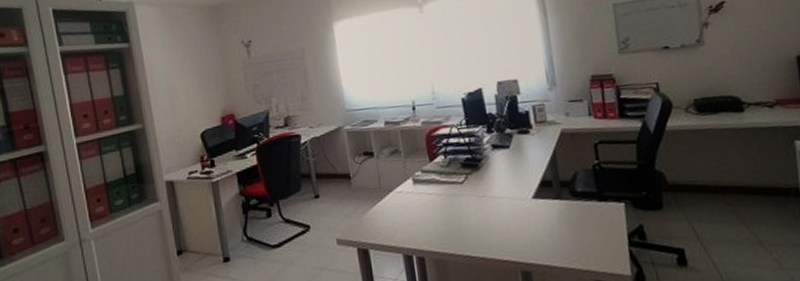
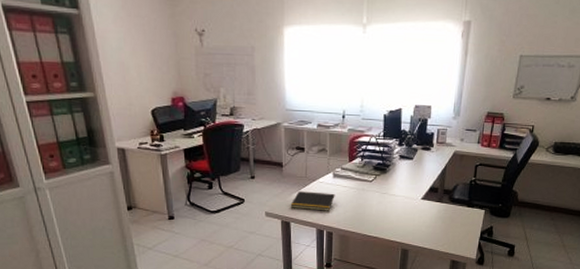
notepad: none [365,204,420,231] -> present [290,191,335,211]

